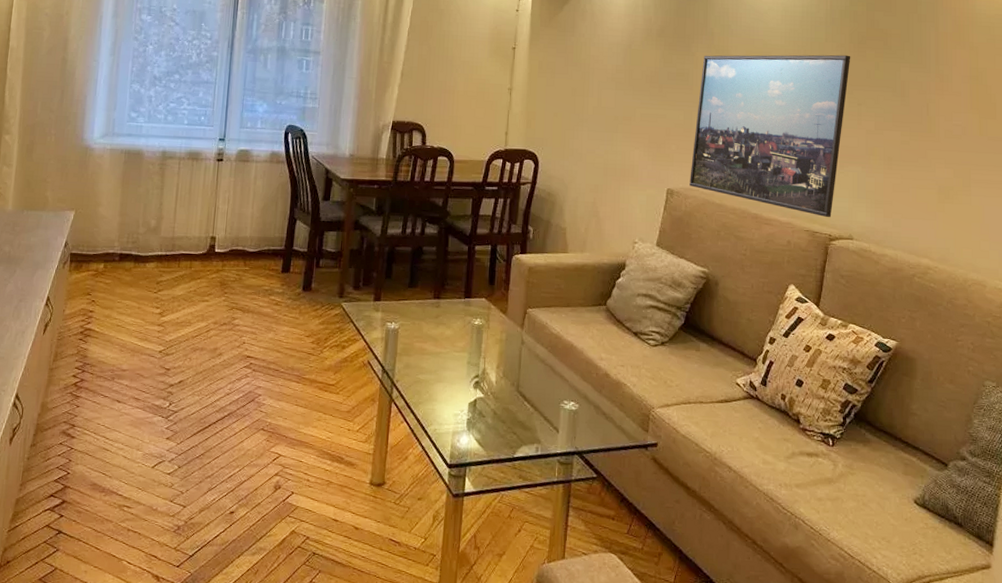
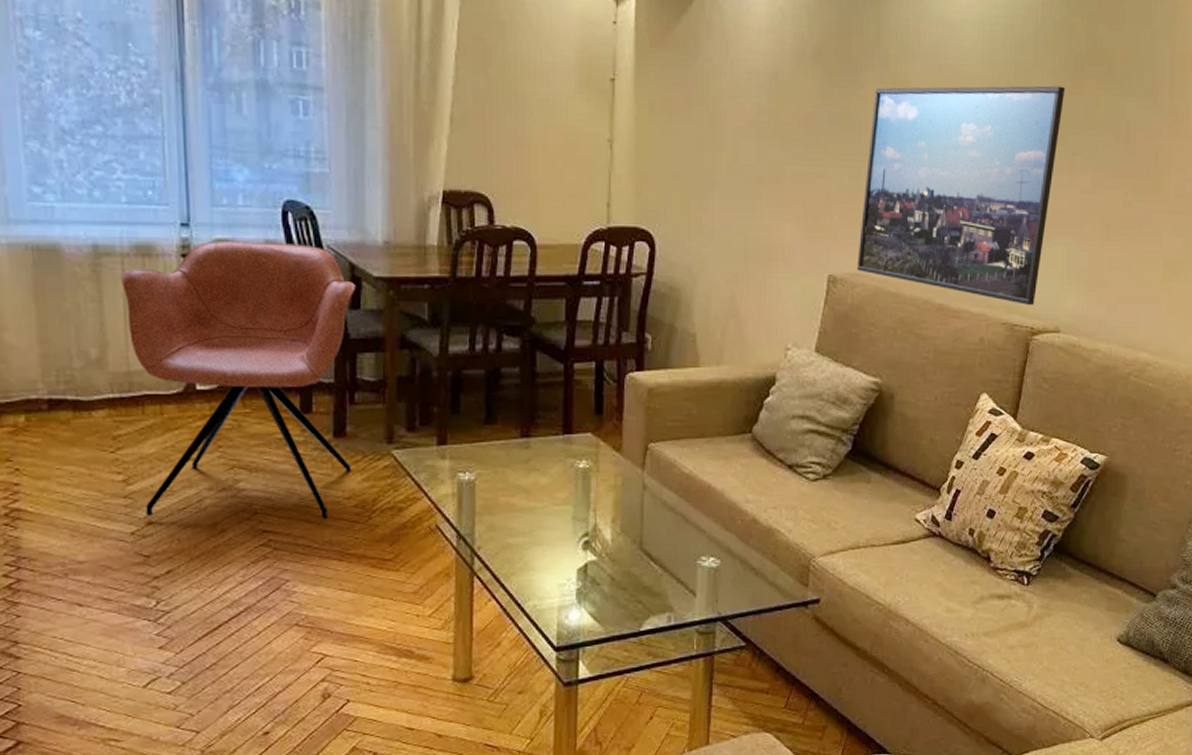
armchair: none [171,150,328,351] -> present [121,240,355,520]

